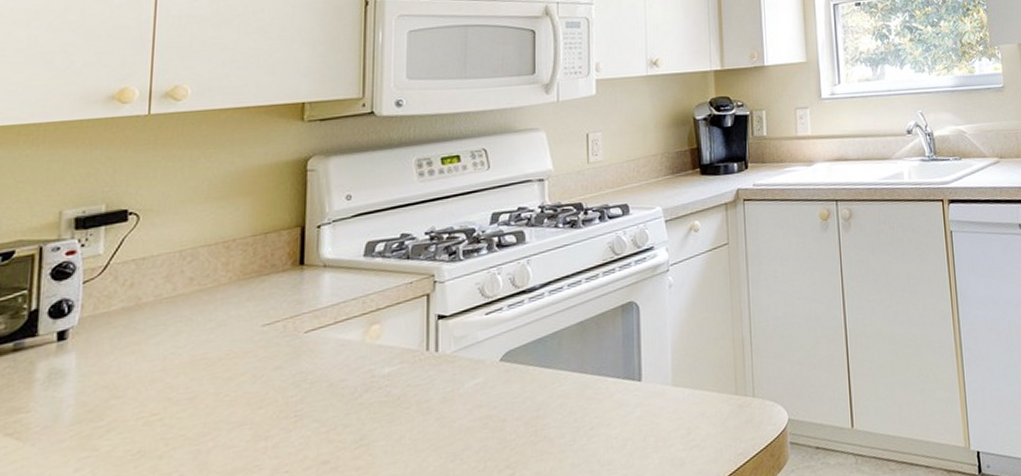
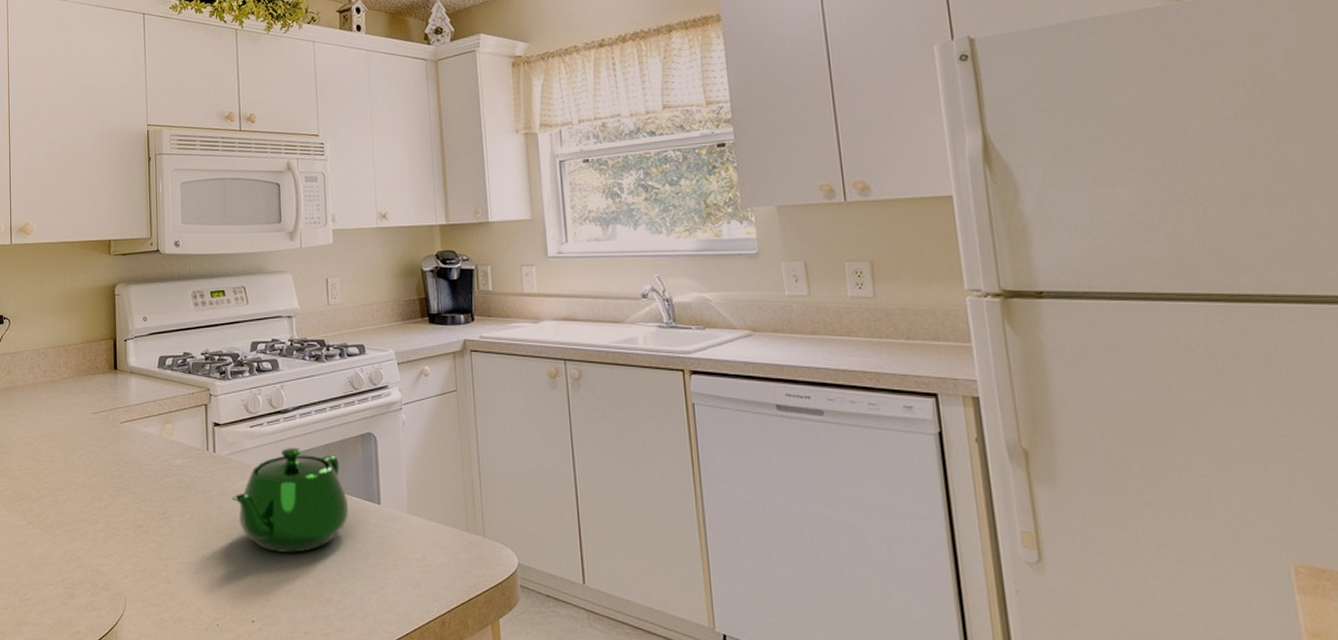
teapot: none [457,330,605,461] -> present [231,447,349,553]

